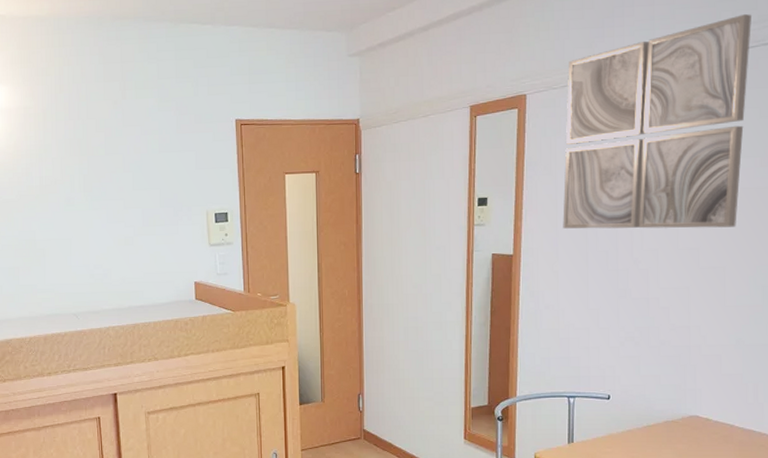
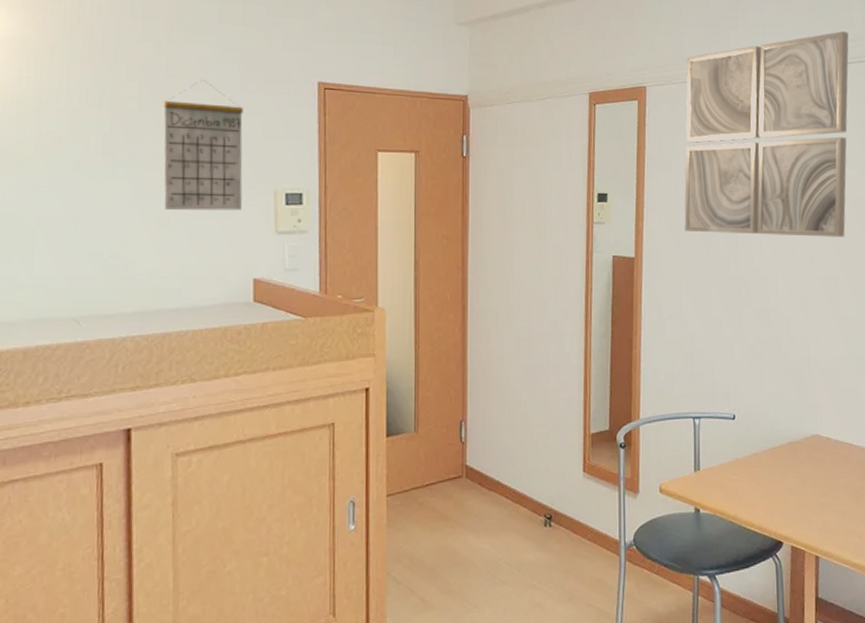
calendar: none [123,126,183,231] -> present [163,79,244,211]

